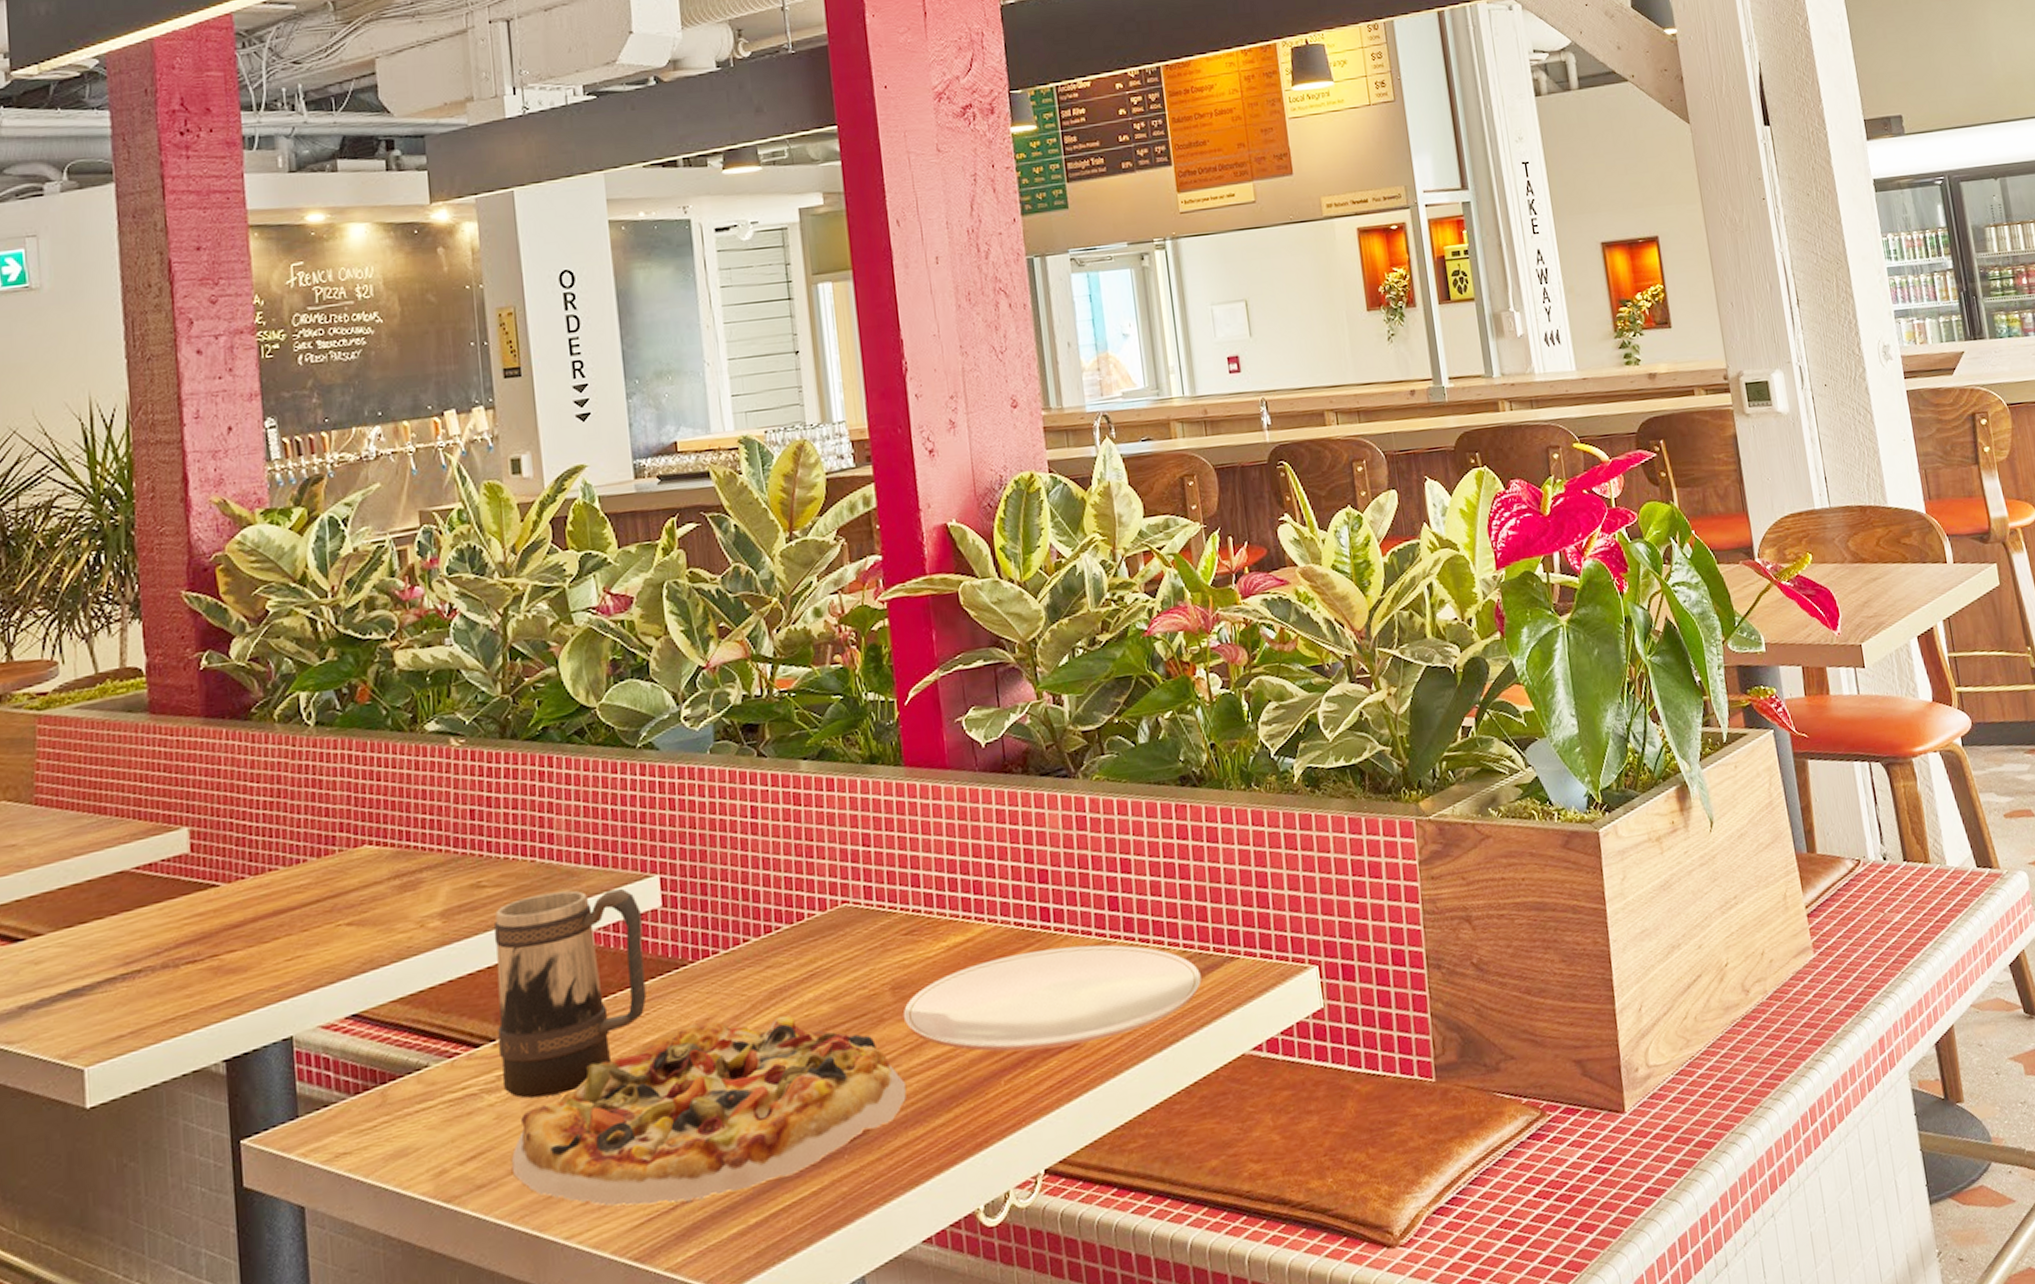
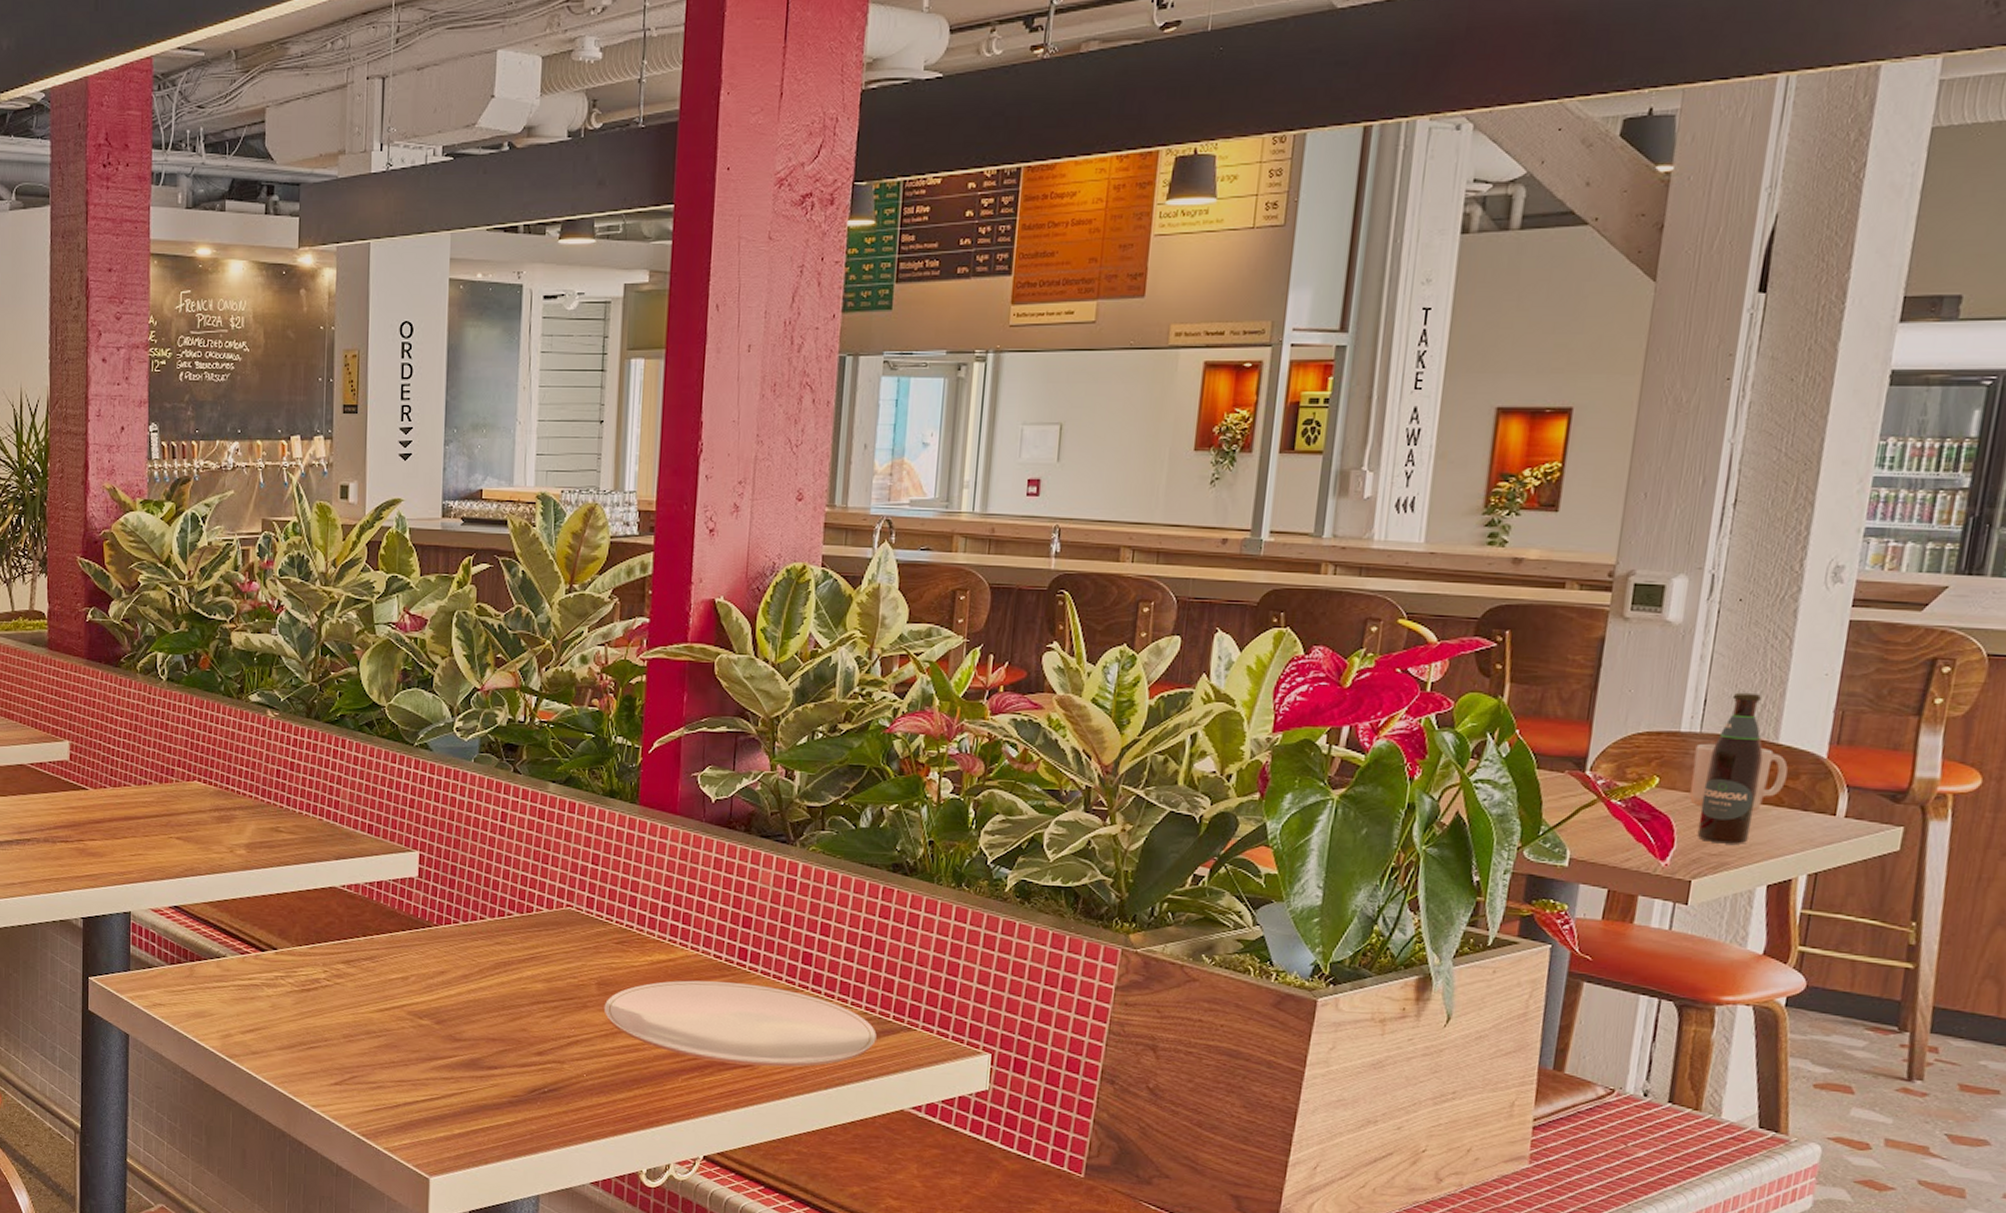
beer mug: present [494,889,647,1099] -> none [279,846,402,1001]
pizza: present [512,1015,907,1207] -> none [280,973,598,1107]
mug: none [1830,512,1903,575] -> present [1689,743,1788,811]
bottle: none [1842,464,1892,606] -> present [1696,692,1763,844]

